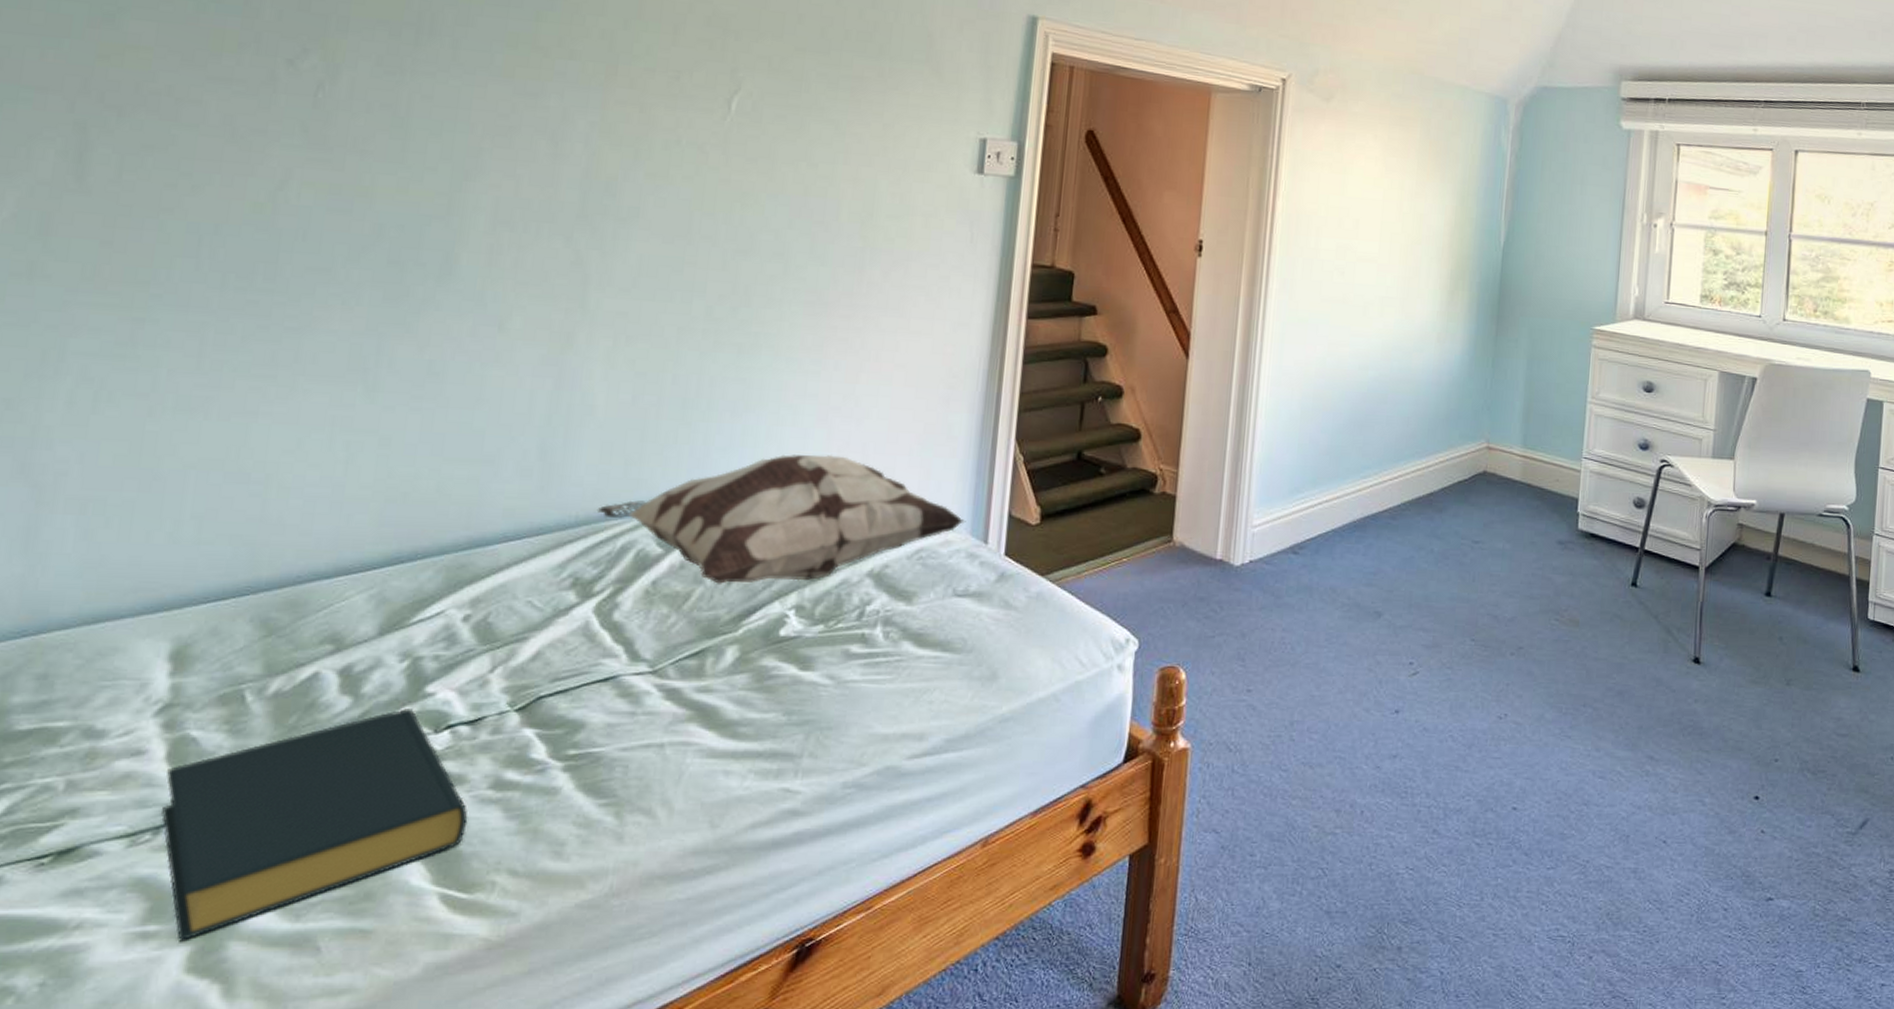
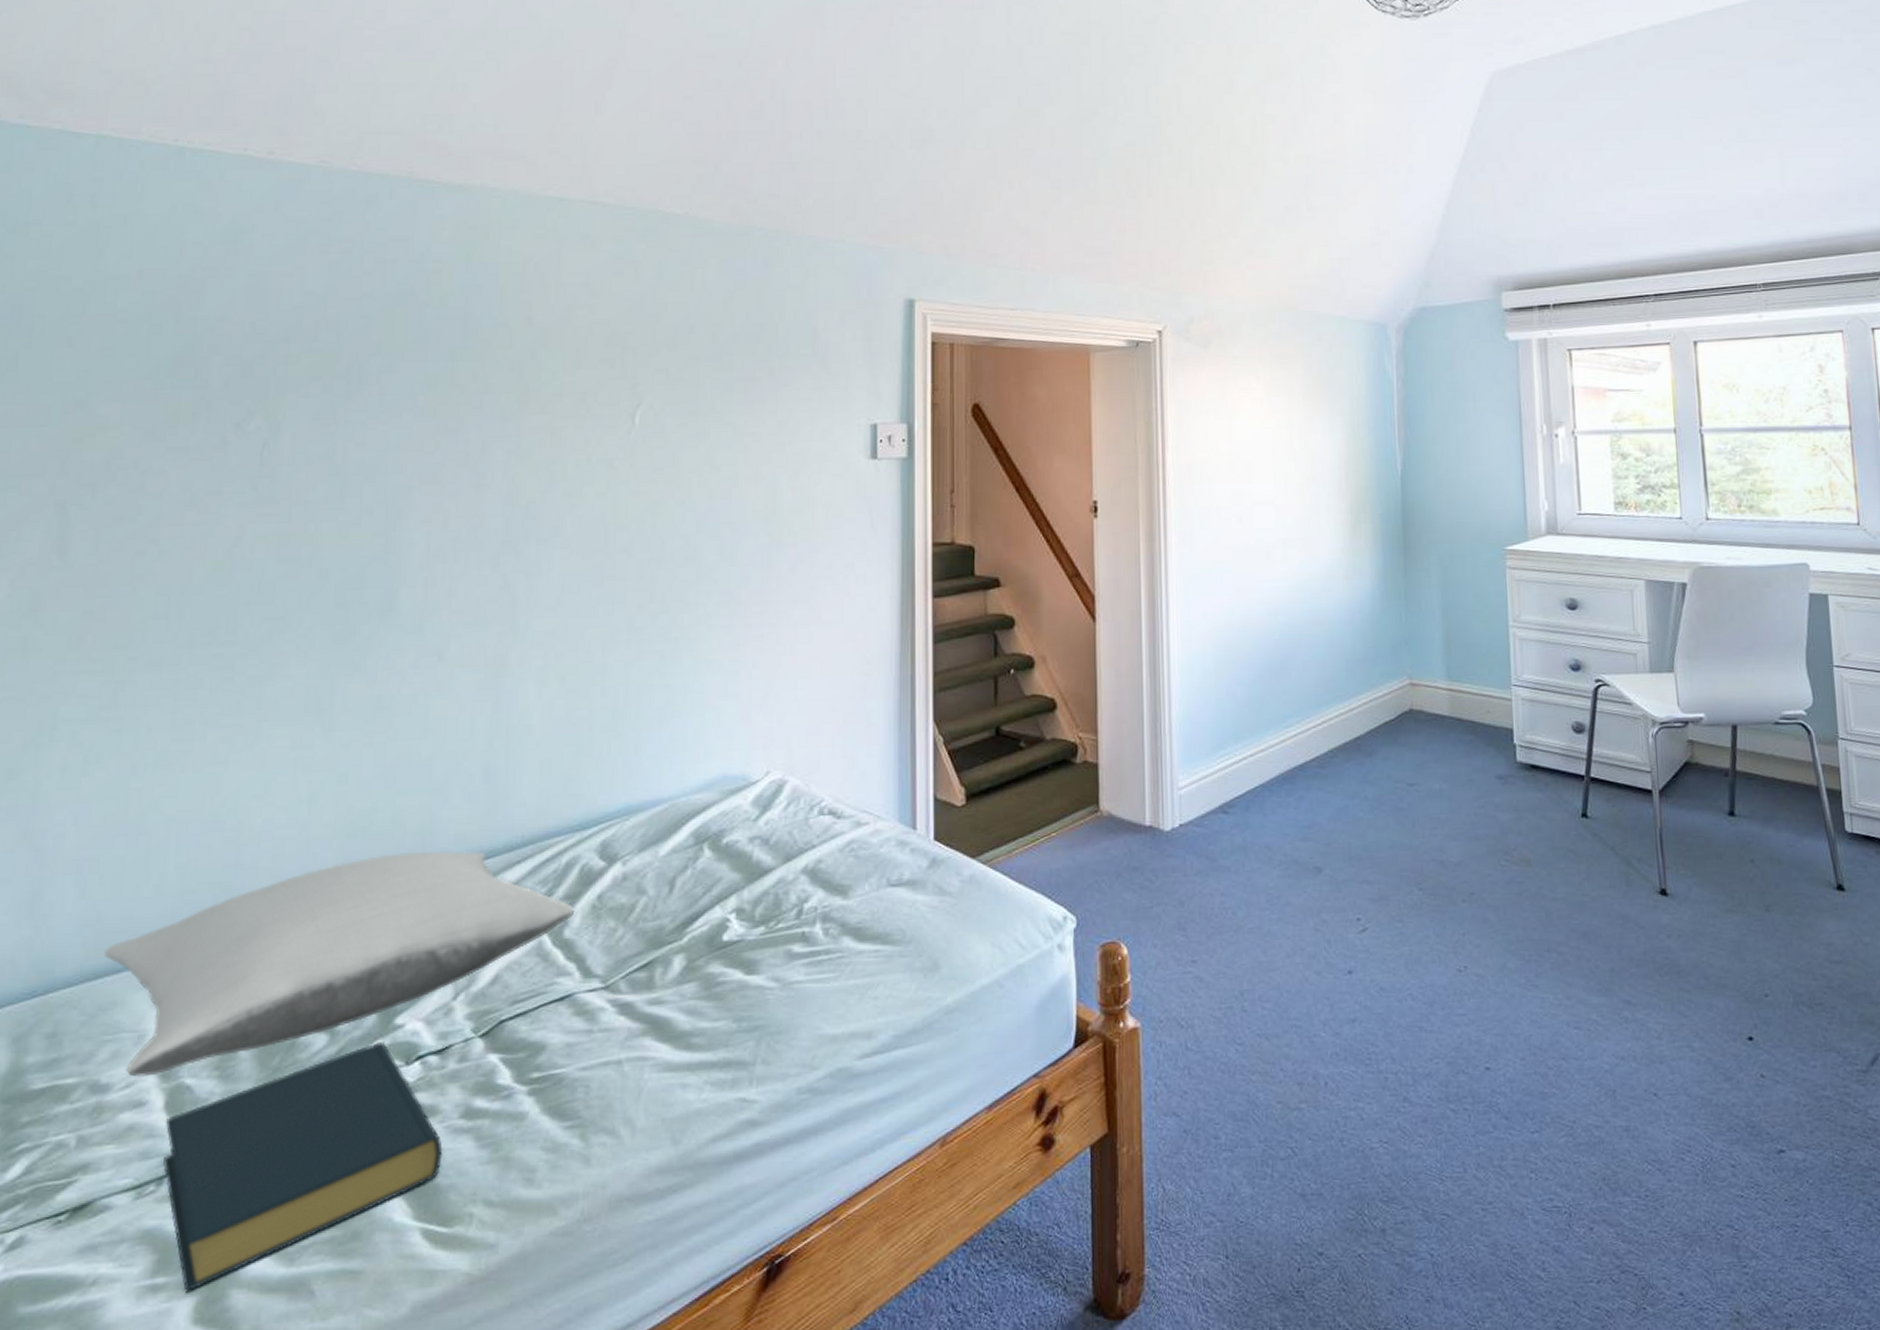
pillow: none [106,521,627,726] -> present [104,851,575,1077]
decorative pillow: present [597,454,966,584] -> none [541,752,893,893]

